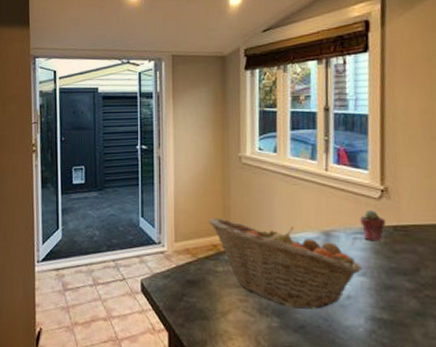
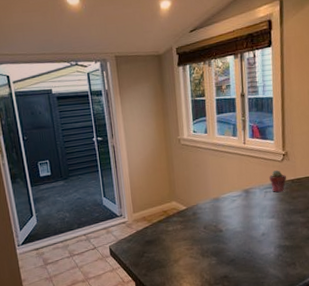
fruit basket: present [209,218,363,310] -> none [159,189,272,249]

